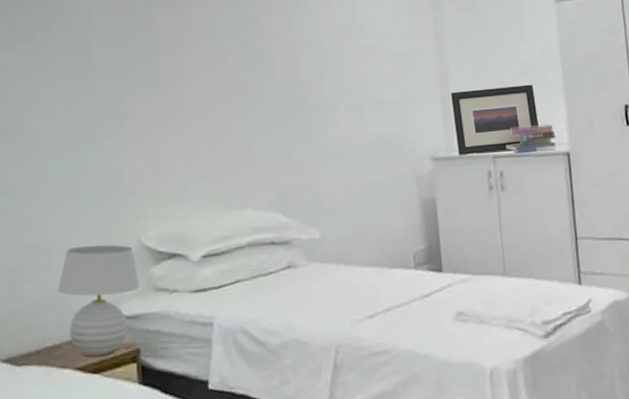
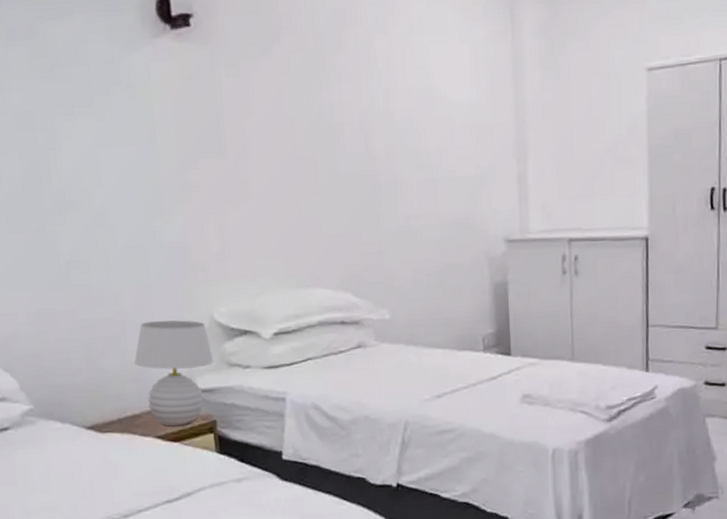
picture frame: present [451,84,538,155] -> none [528,163,618,238]
books: present [505,123,556,154] -> none [582,206,636,238]

